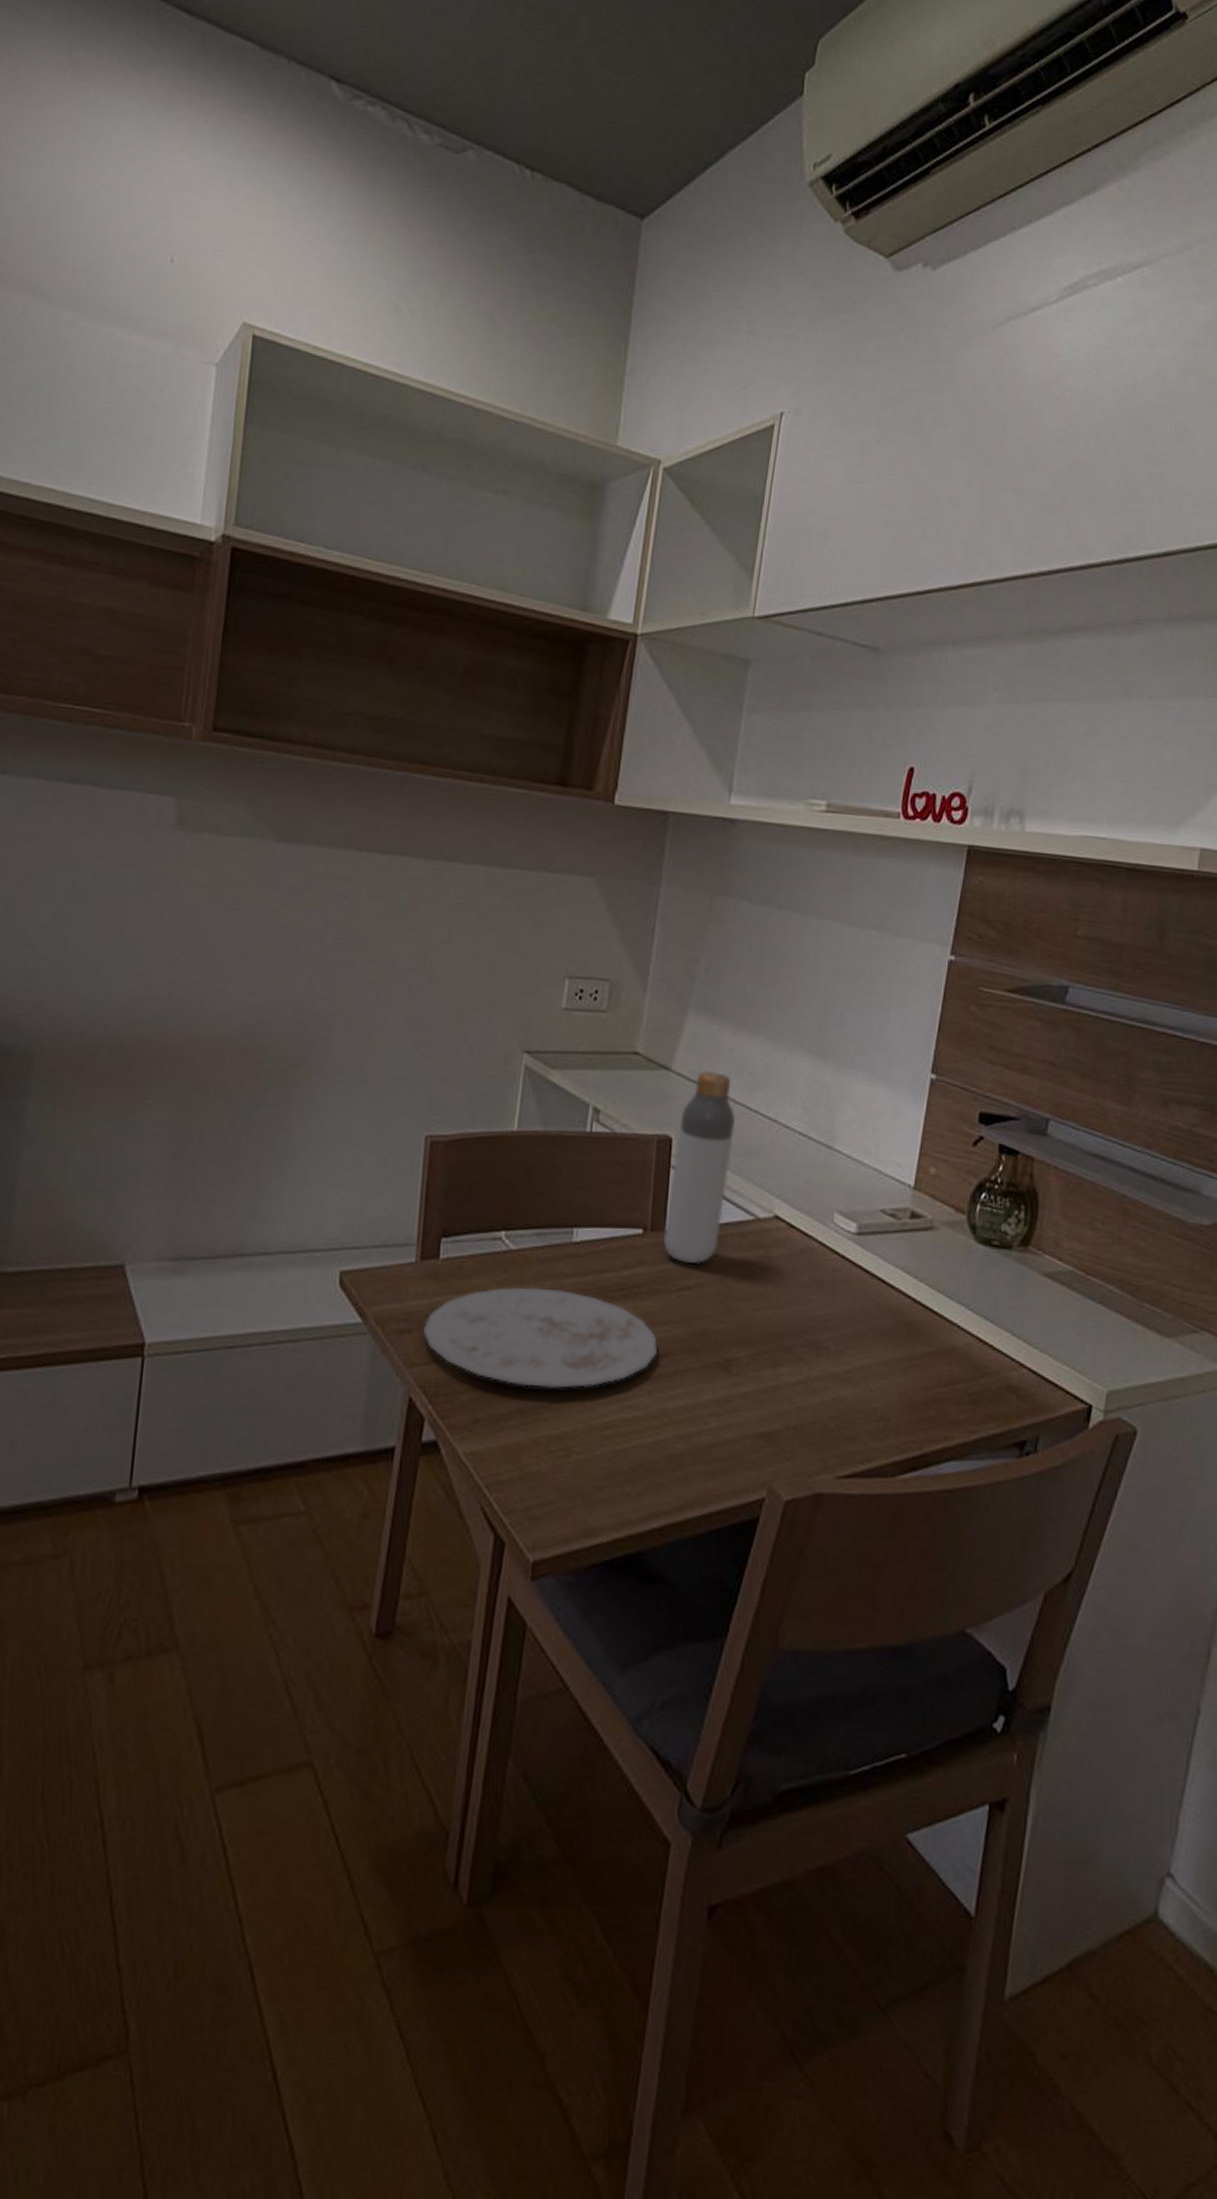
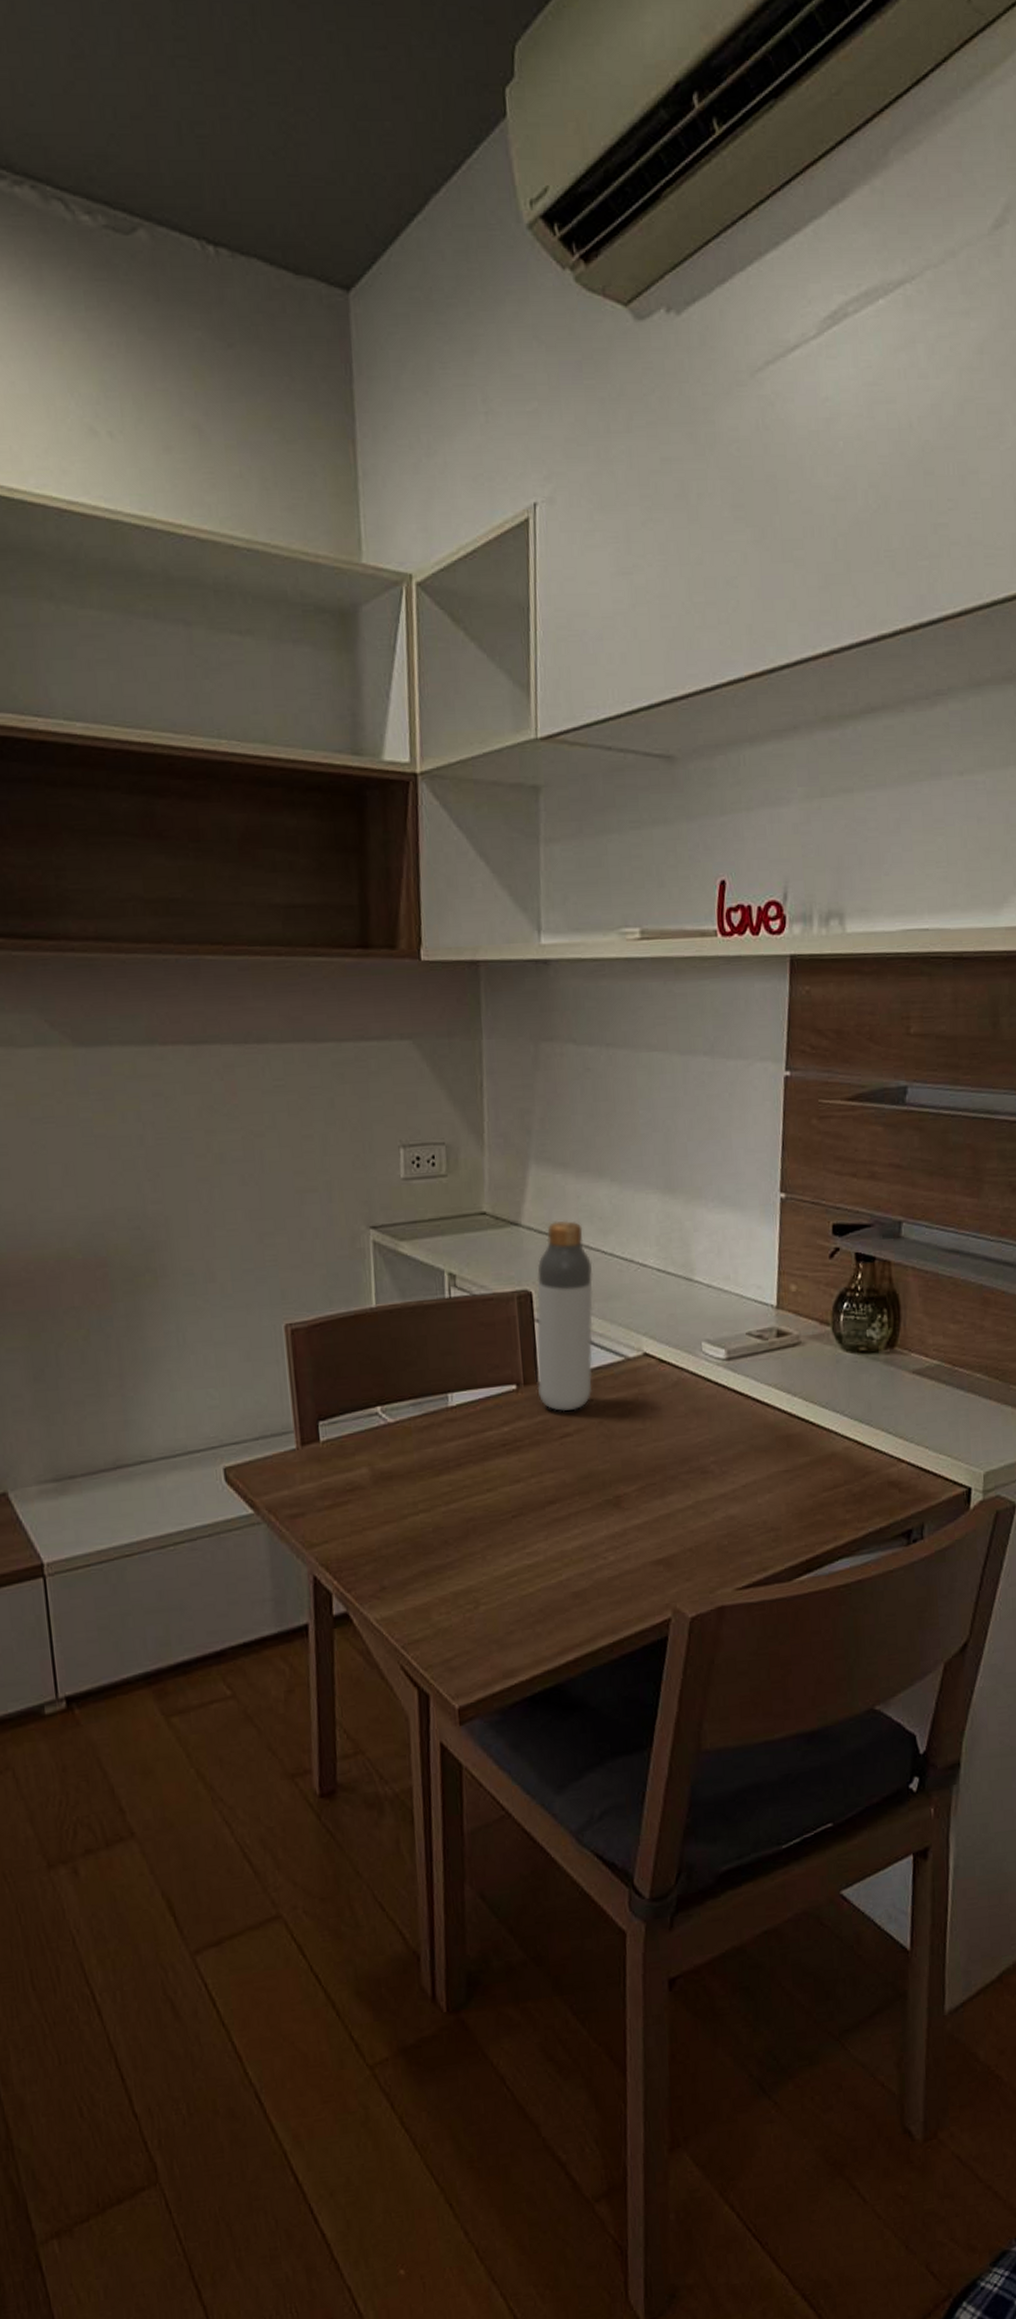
plate: present [423,1287,658,1388] -> none [316,1454,548,1550]

